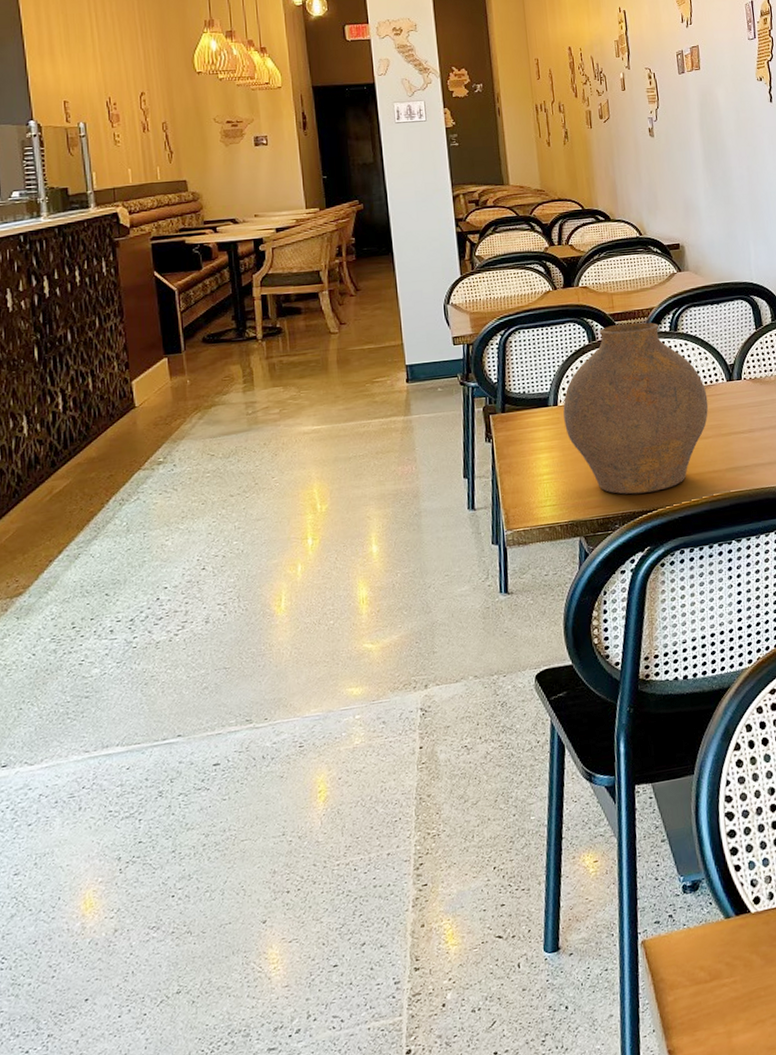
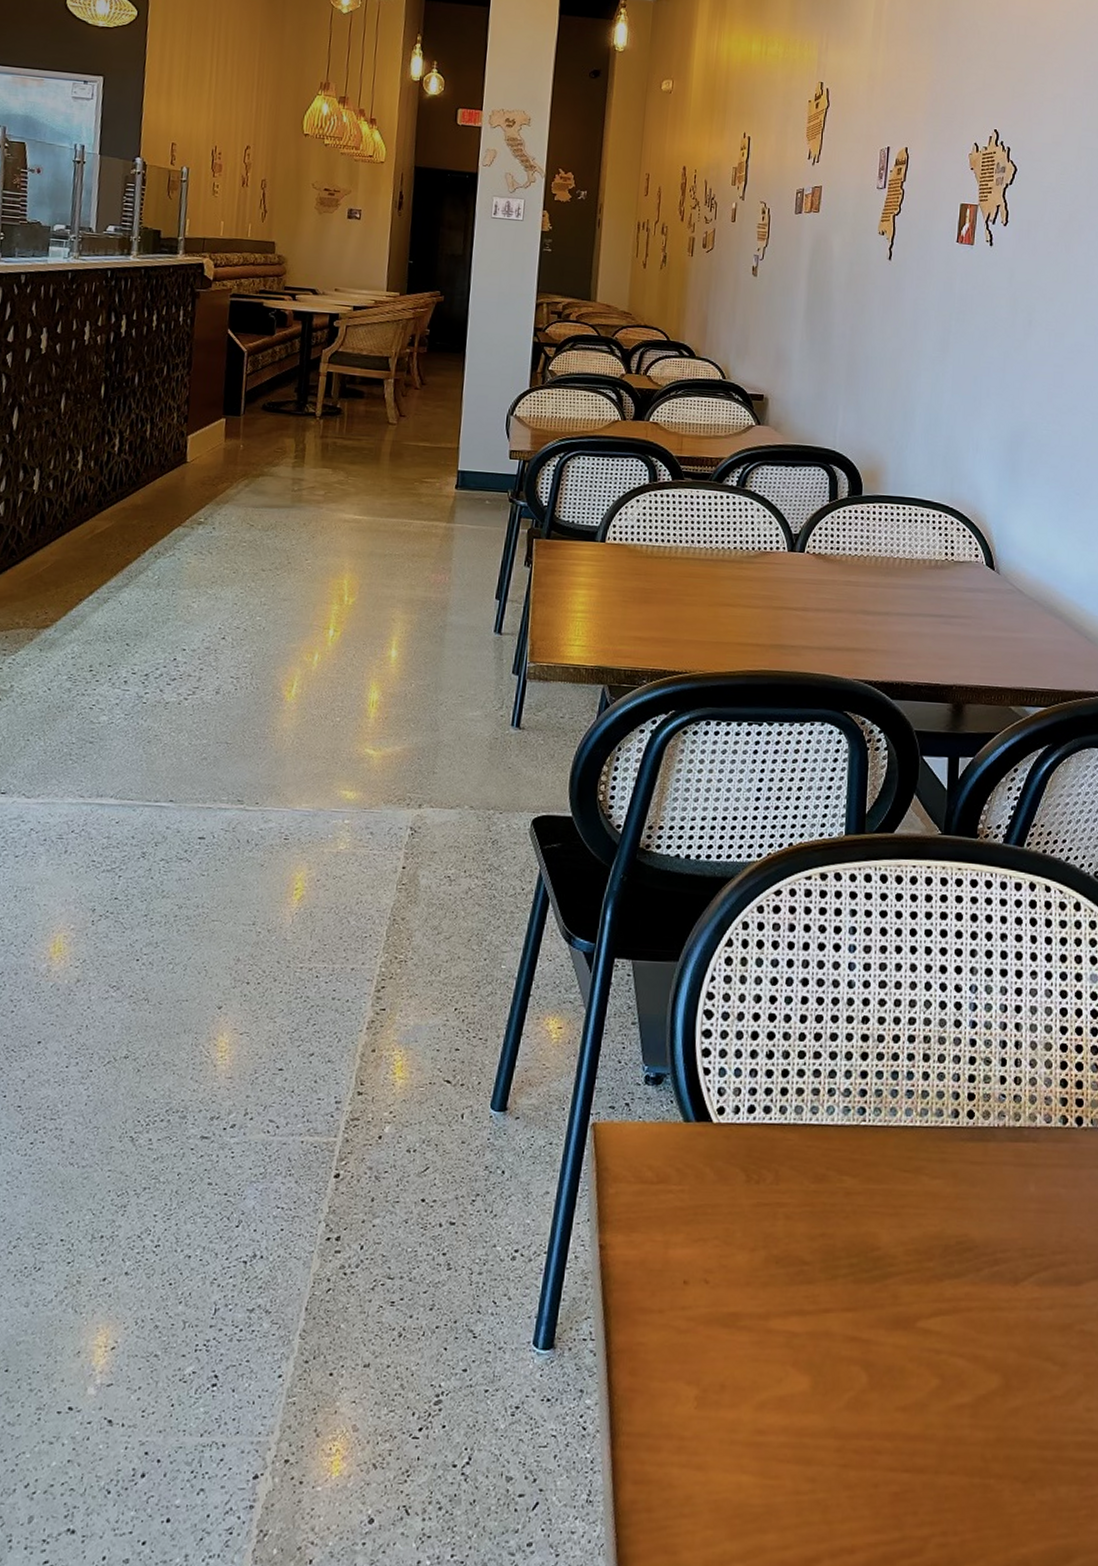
vase: present [563,322,709,494] -> none [608,468,765,654]

